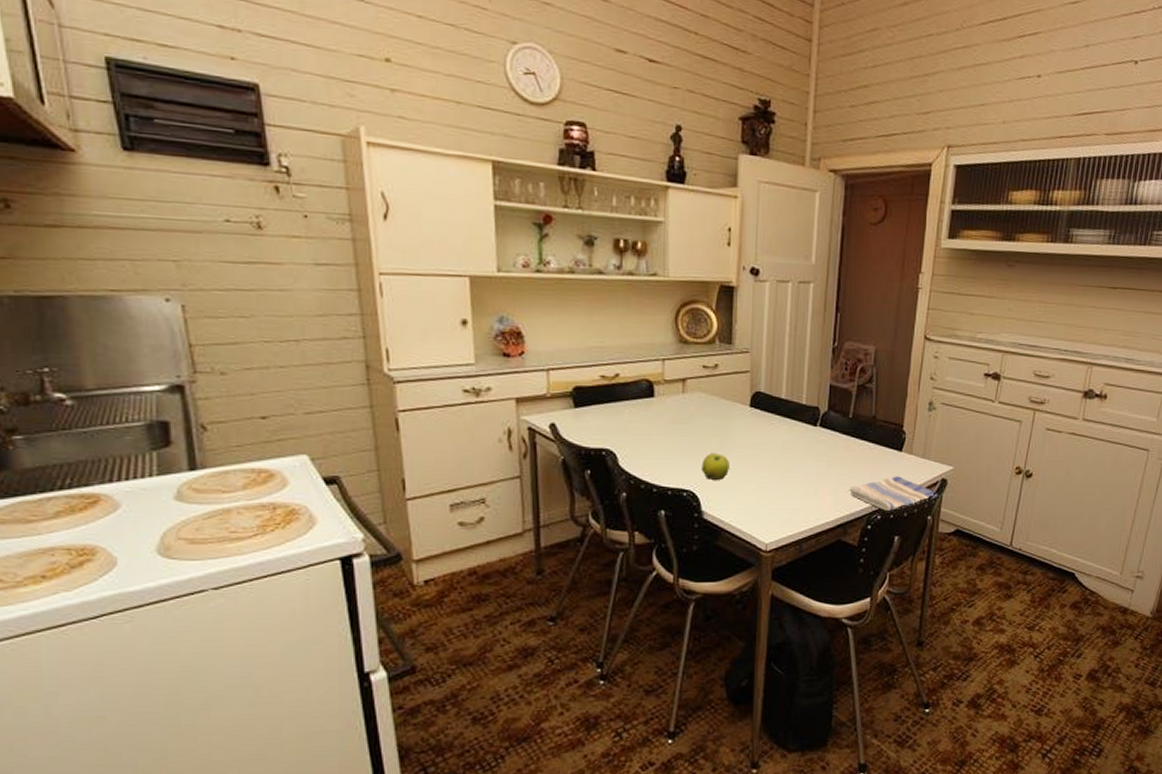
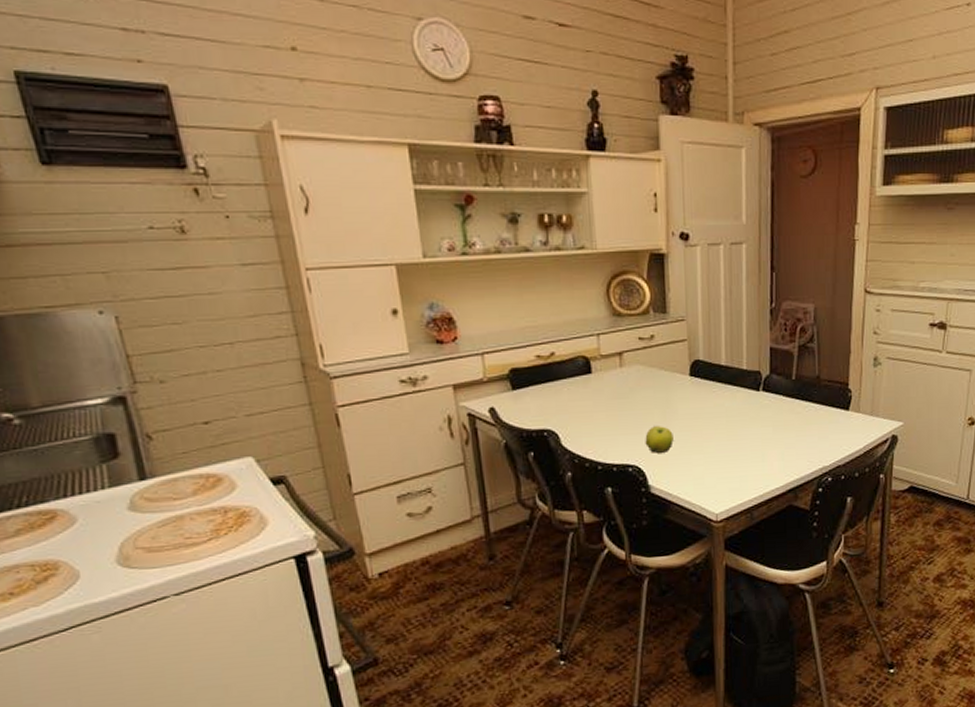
dish towel: present [849,476,939,511] -> none [797,436,890,472]

